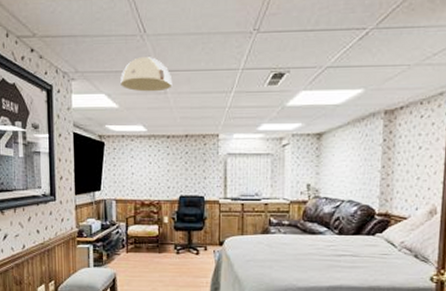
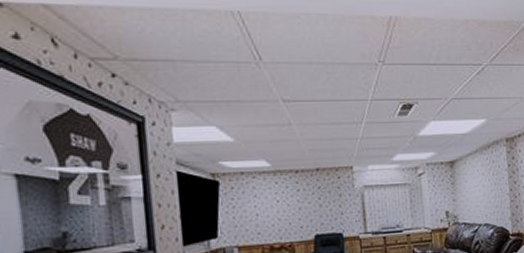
ceiling light: present [120,57,173,92] -> none [234,86,297,124]

